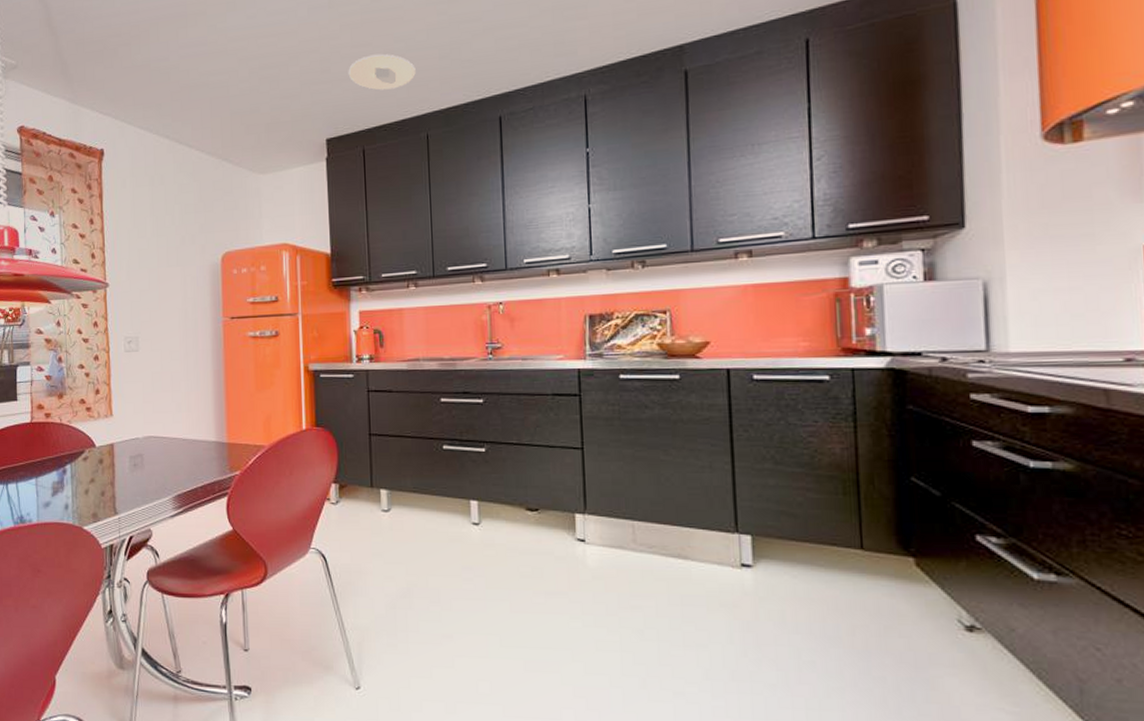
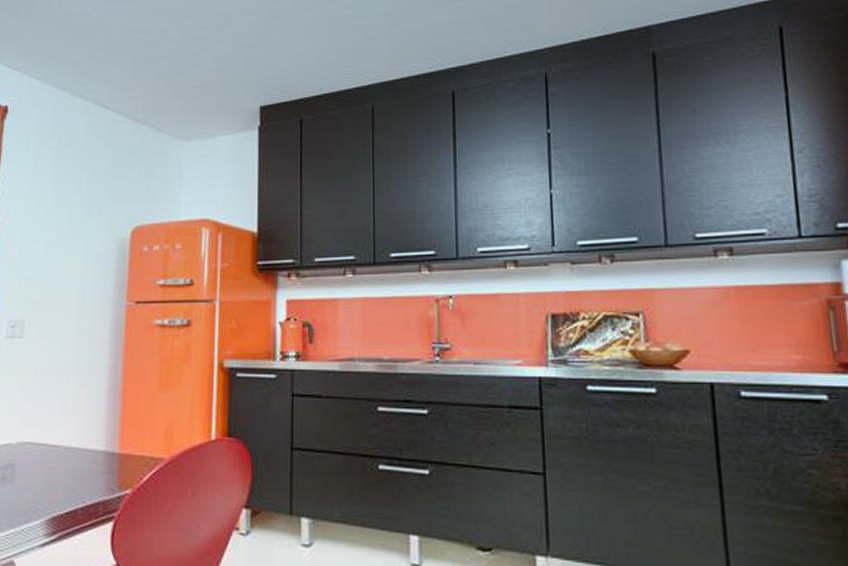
recessed light: present [348,53,416,91] -> none [288,20,362,58]

